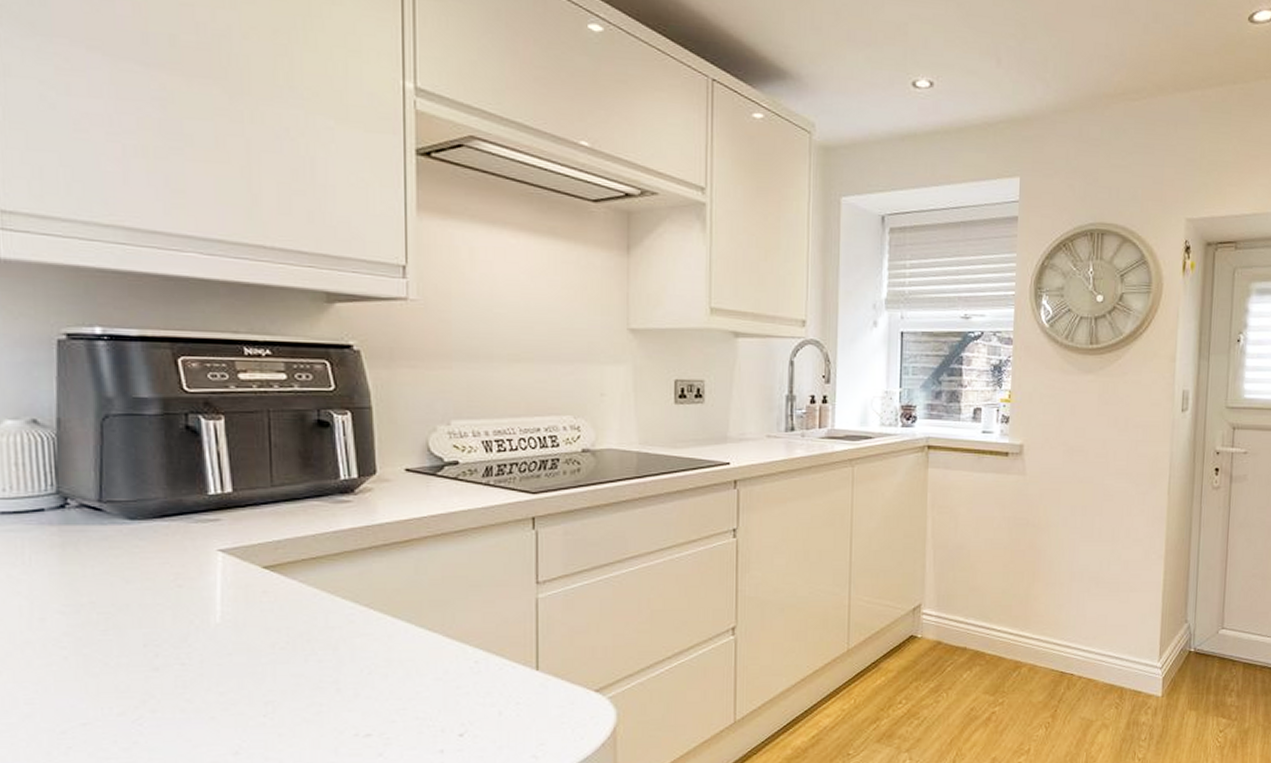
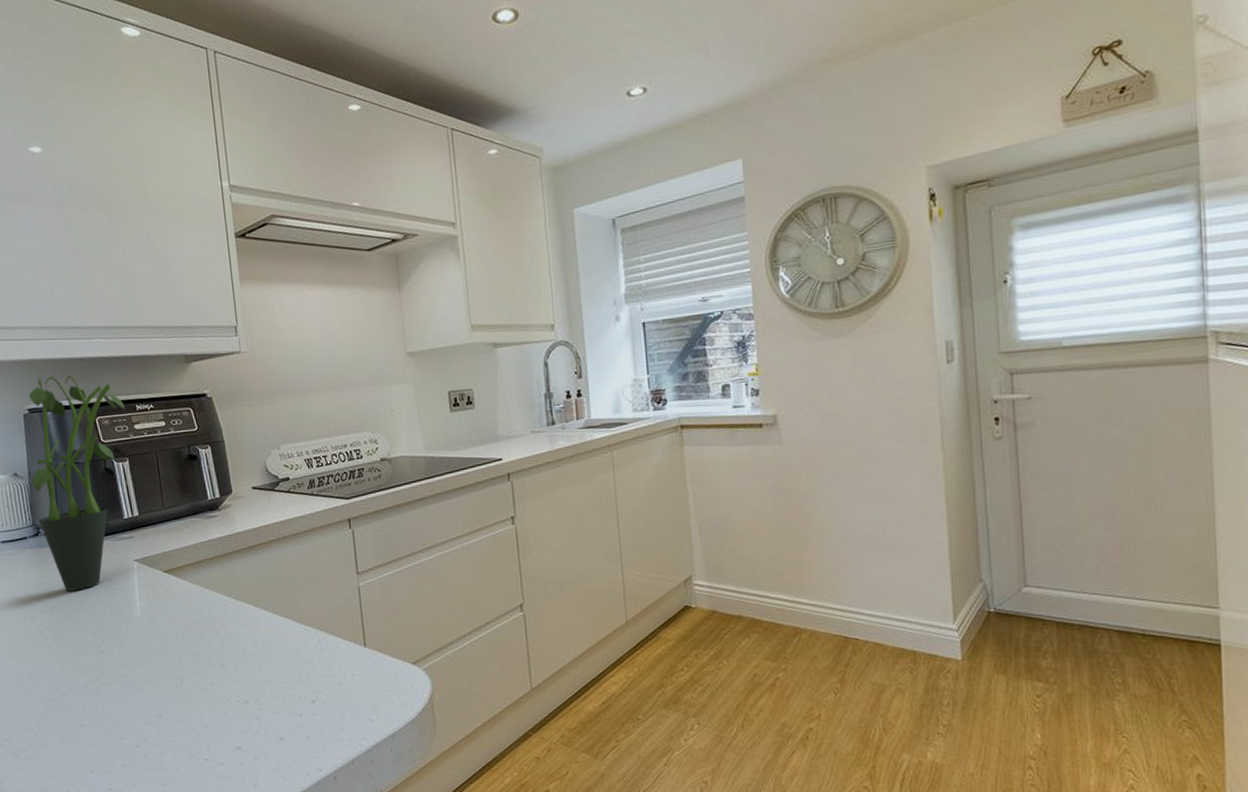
potted plant: none [62,292,227,586] -> present [29,375,126,591]

